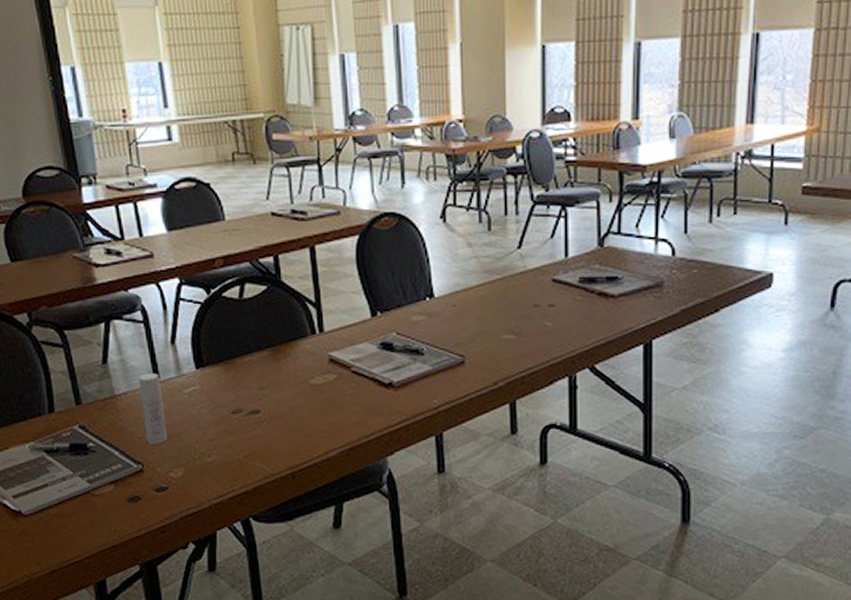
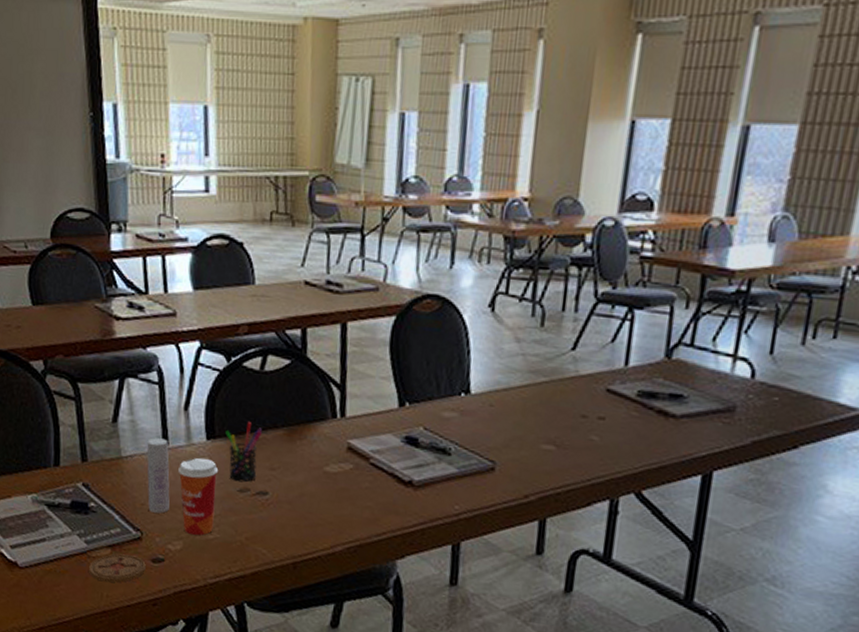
coaster: none [94,488,150,518] -> present [89,554,146,583]
paper cup: none [172,386,212,461] -> present [178,457,219,536]
pen holder: none [213,347,248,404] -> present [225,422,262,483]

